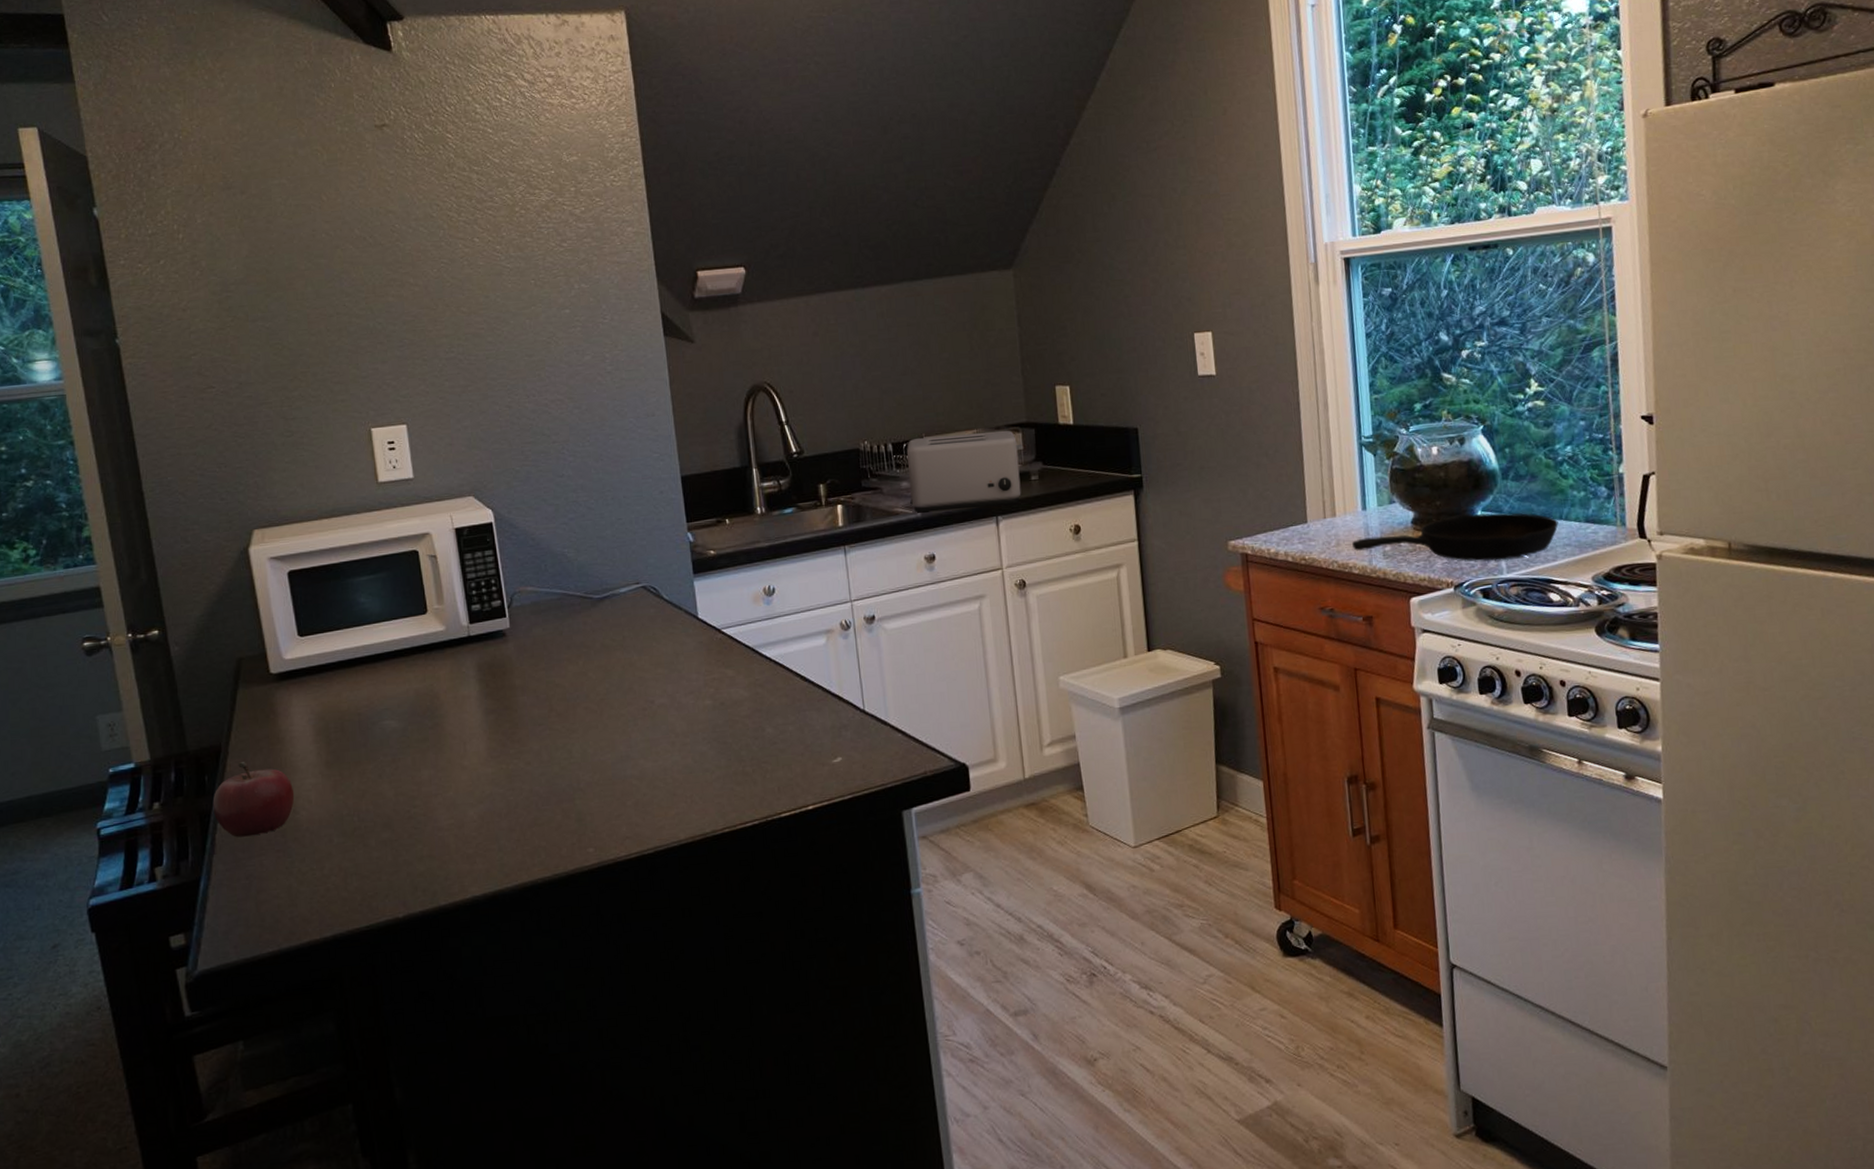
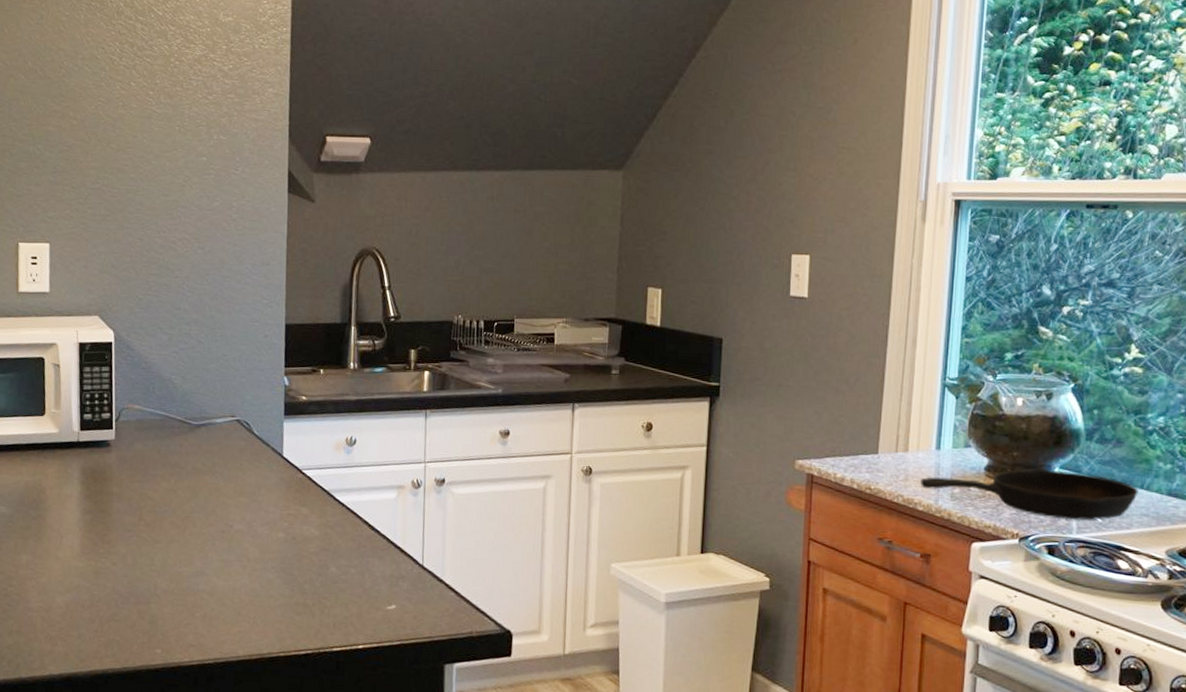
toaster: present [906,430,1024,514] -> none [493,319,609,395]

